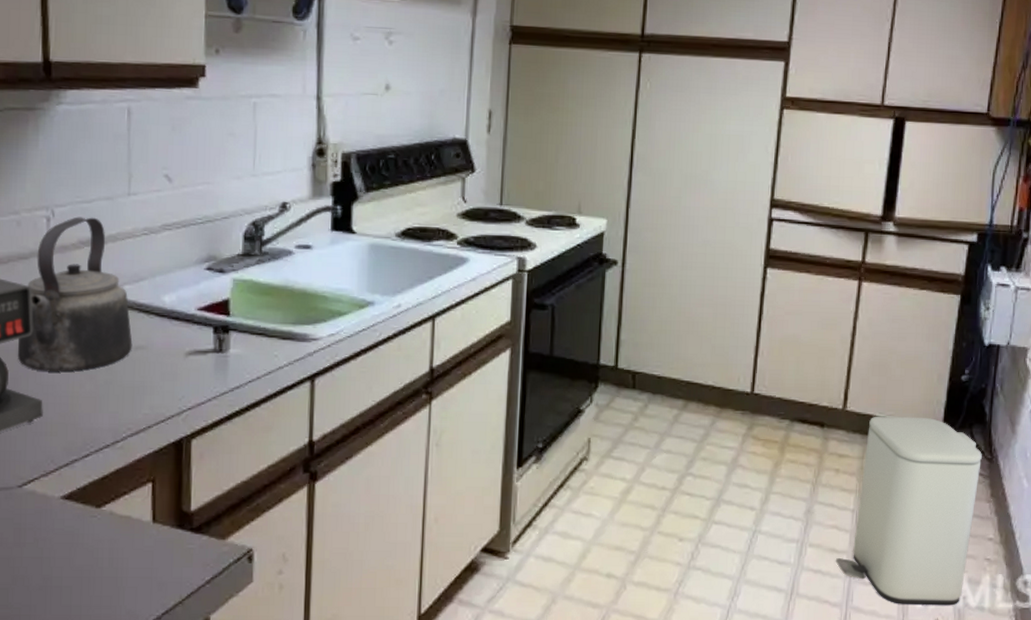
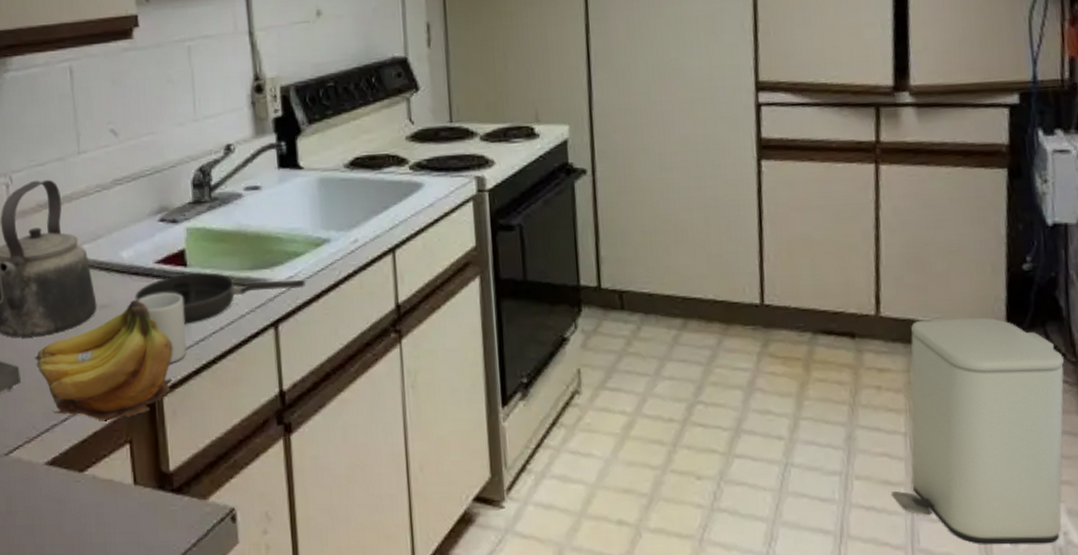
fruit: none [59,344,207,459] -> present [33,300,173,420]
frying pan: none [172,322,347,370] -> present [135,272,306,323]
mug: none [176,339,223,407] -> present [138,292,187,363]

